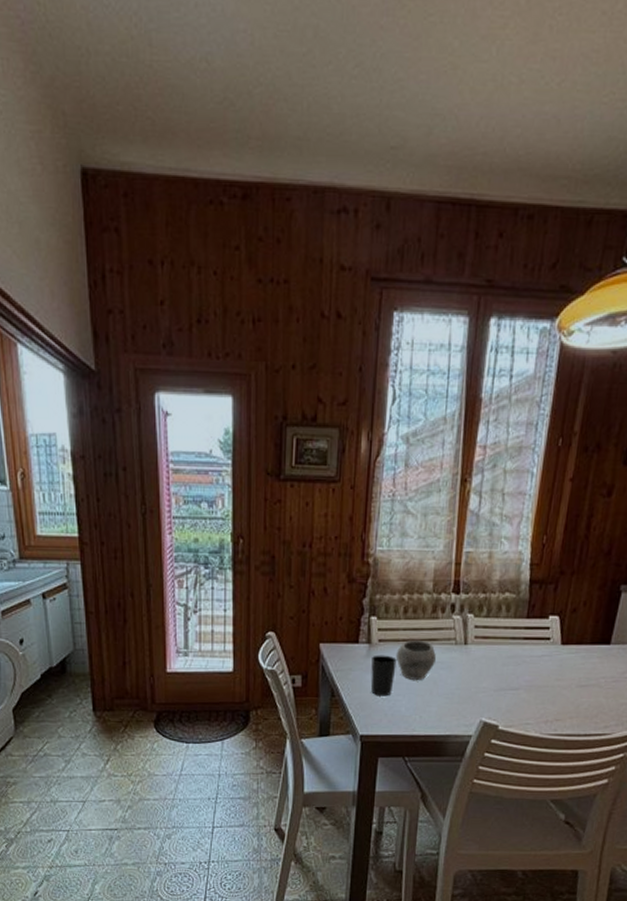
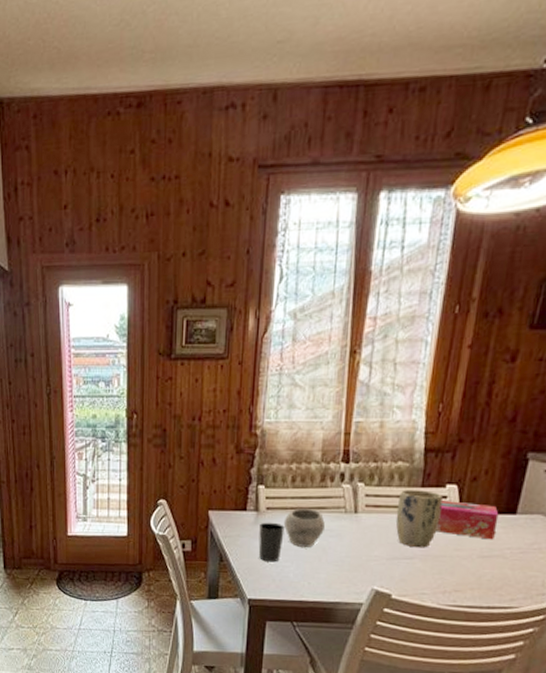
plant pot: none [503,621,546,679] -> present [395,490,443,548]
tissue box: none [539,631,595,670] -> present [436,500,499,540]

